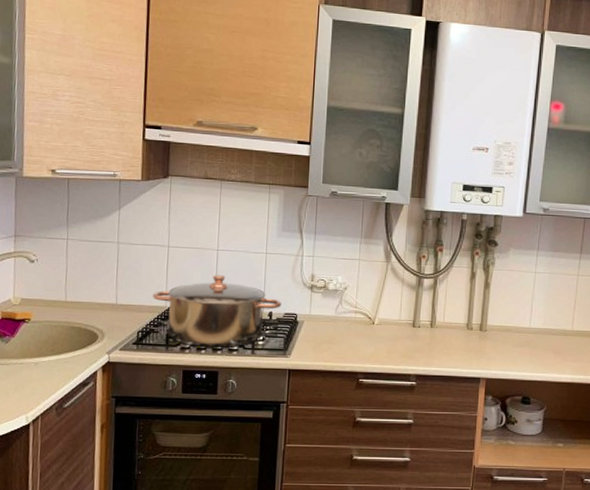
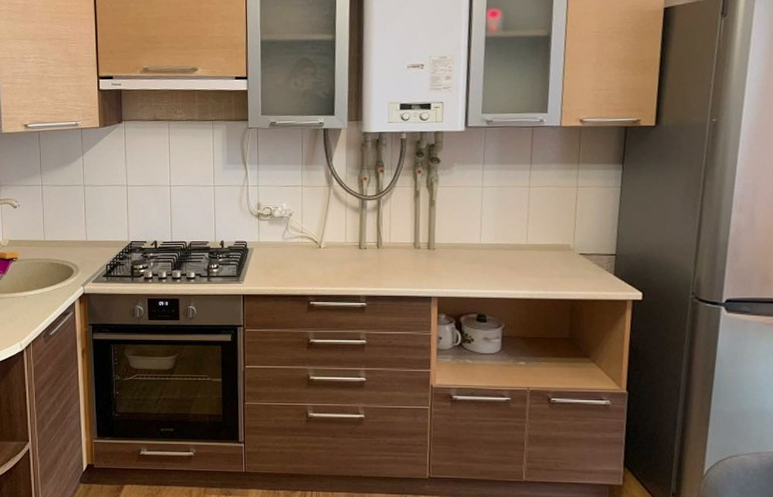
cooking pot: present [152,274,282,349] -> none [116,208,232,278]

